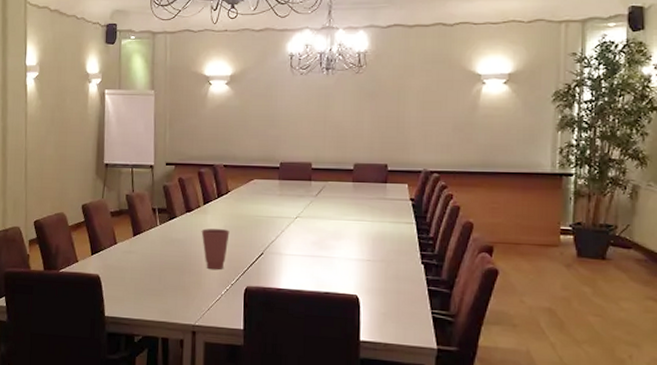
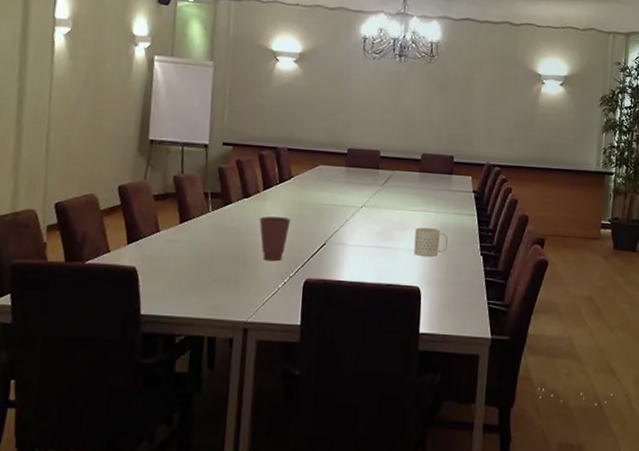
mug: none [350,236,385,265] -> present [414,227,448,257]

